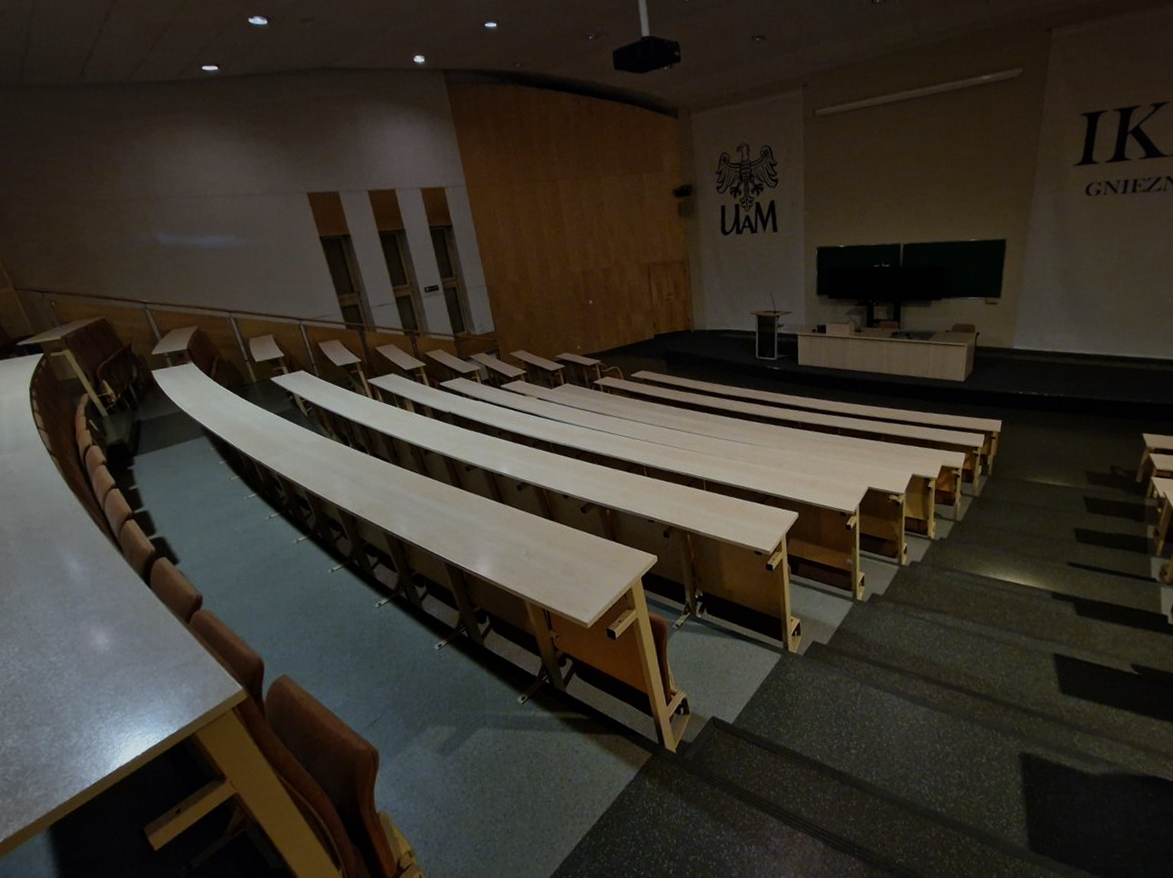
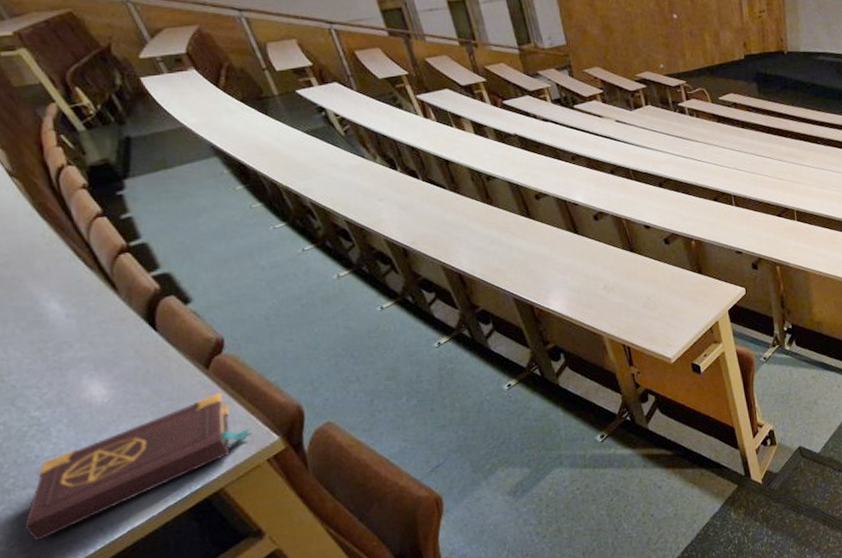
book: none [38,644,221,774] -> present [24,392,253,541]

